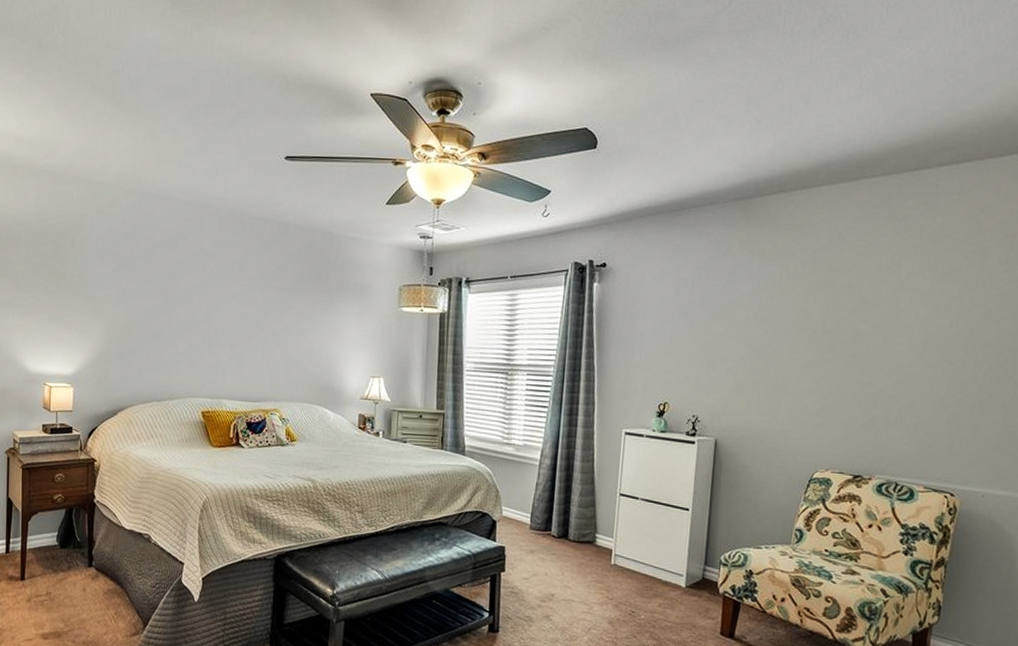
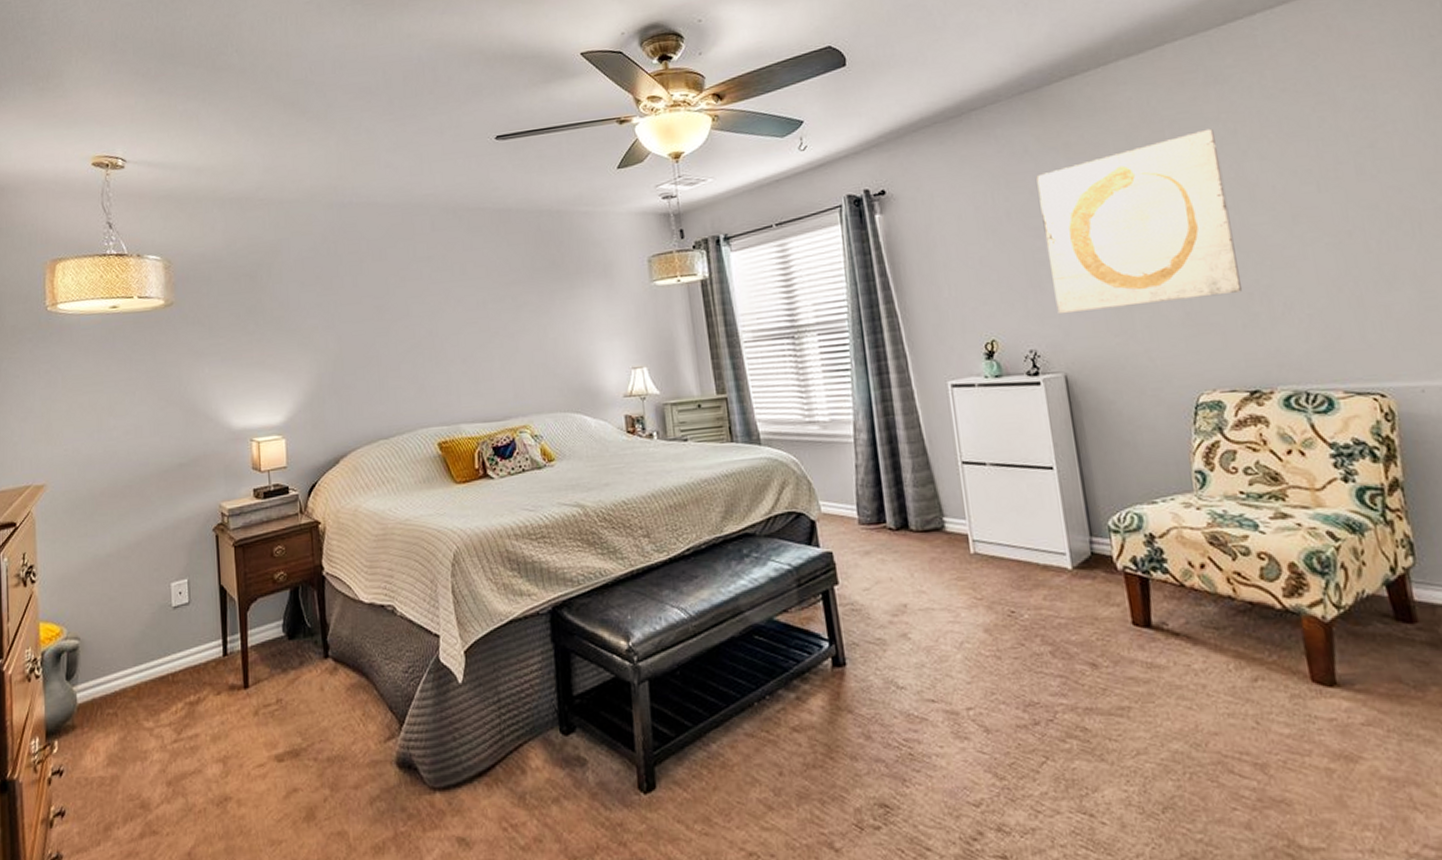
wall art: none [722,258,884,397] -> present [1036,128,1243,315]

